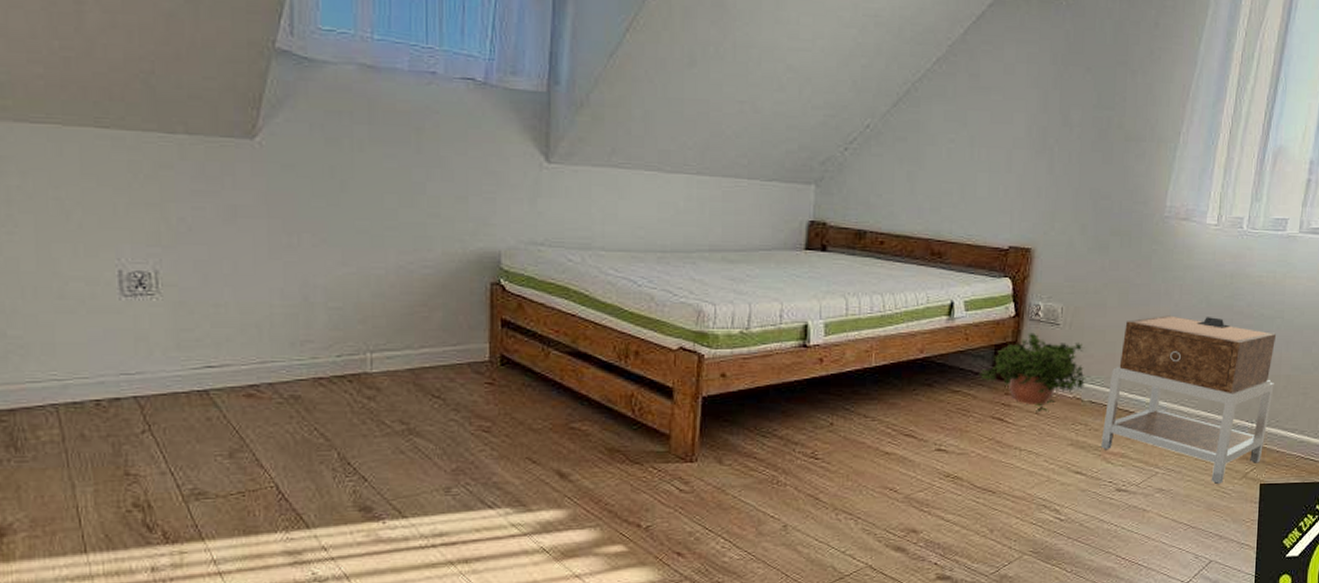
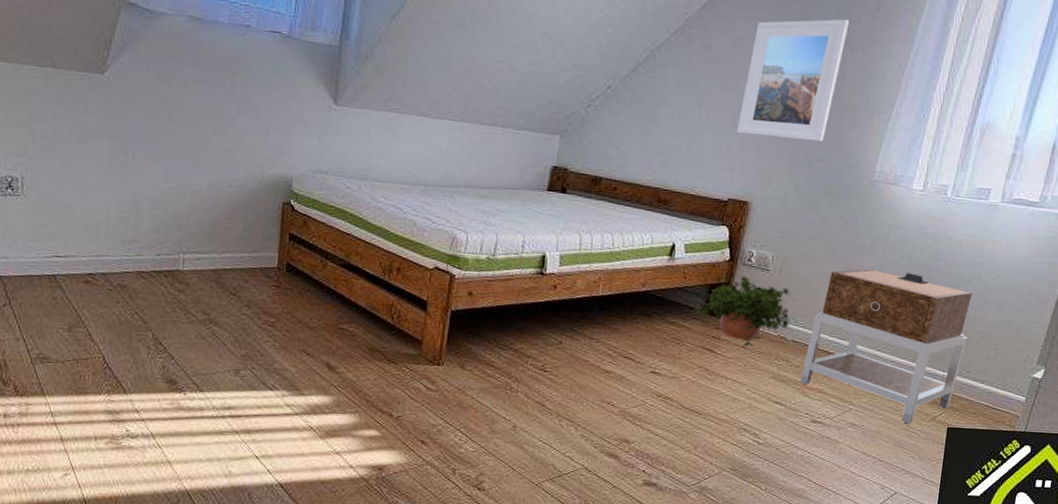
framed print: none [1013,38,1127,177] -> present [736,19,850,142]

